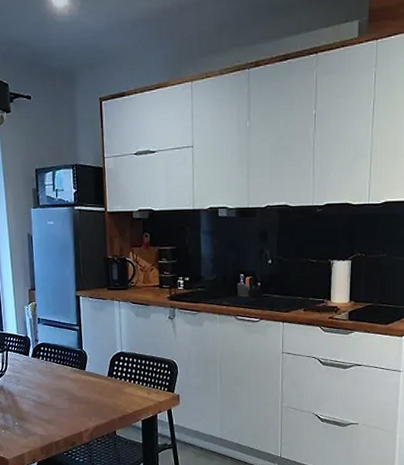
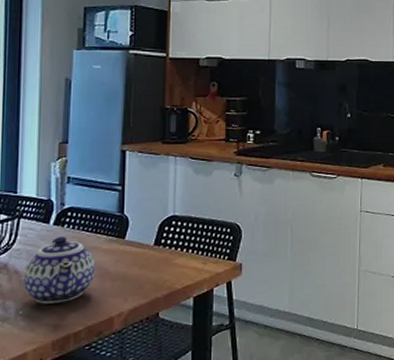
teapot: none [14,366,66,418] -> present [22,236,96,304]

